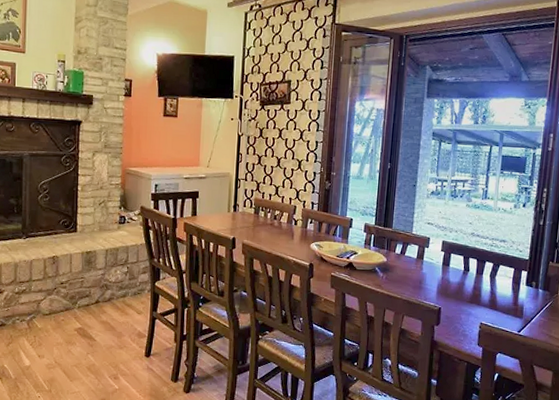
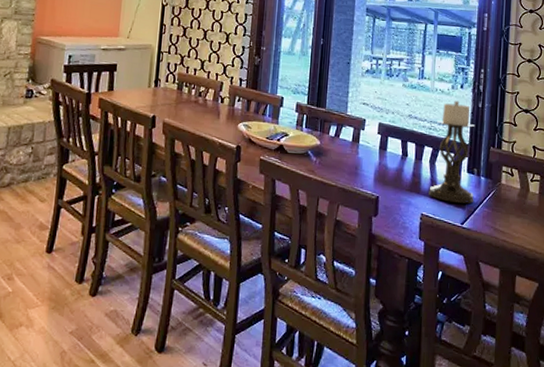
candle holder: none [488,219,536,313] -> present [428,100,475,203]

